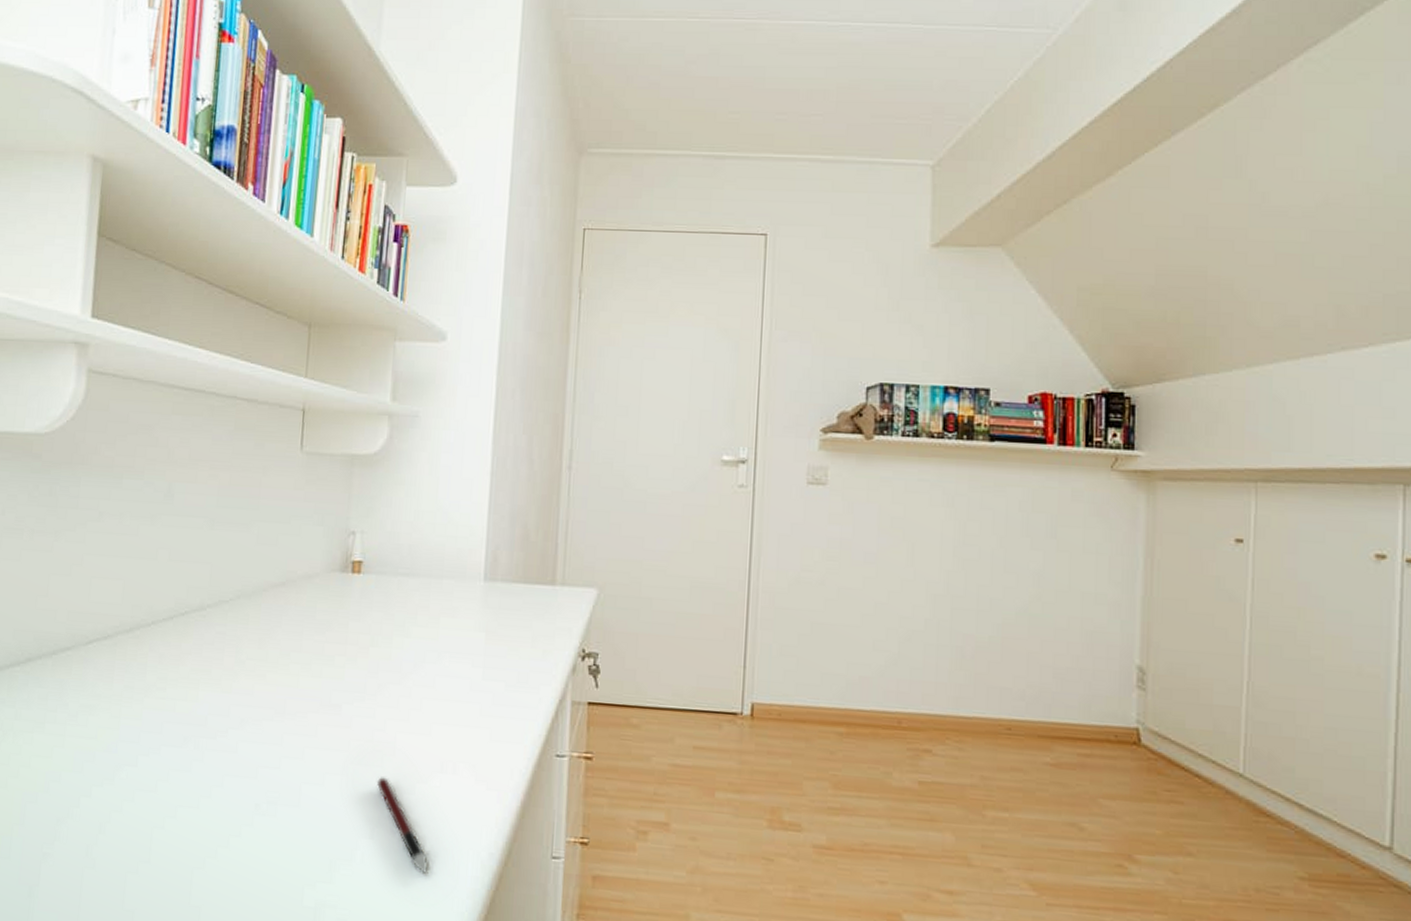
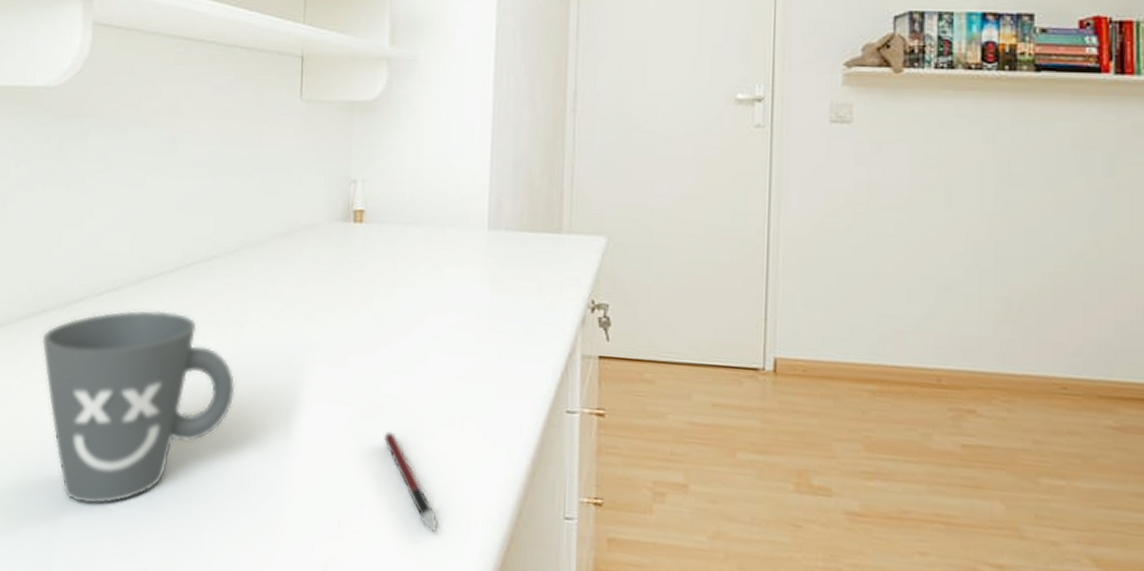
mug: none [25,658,228,855] -> present [41,309,236,505]

